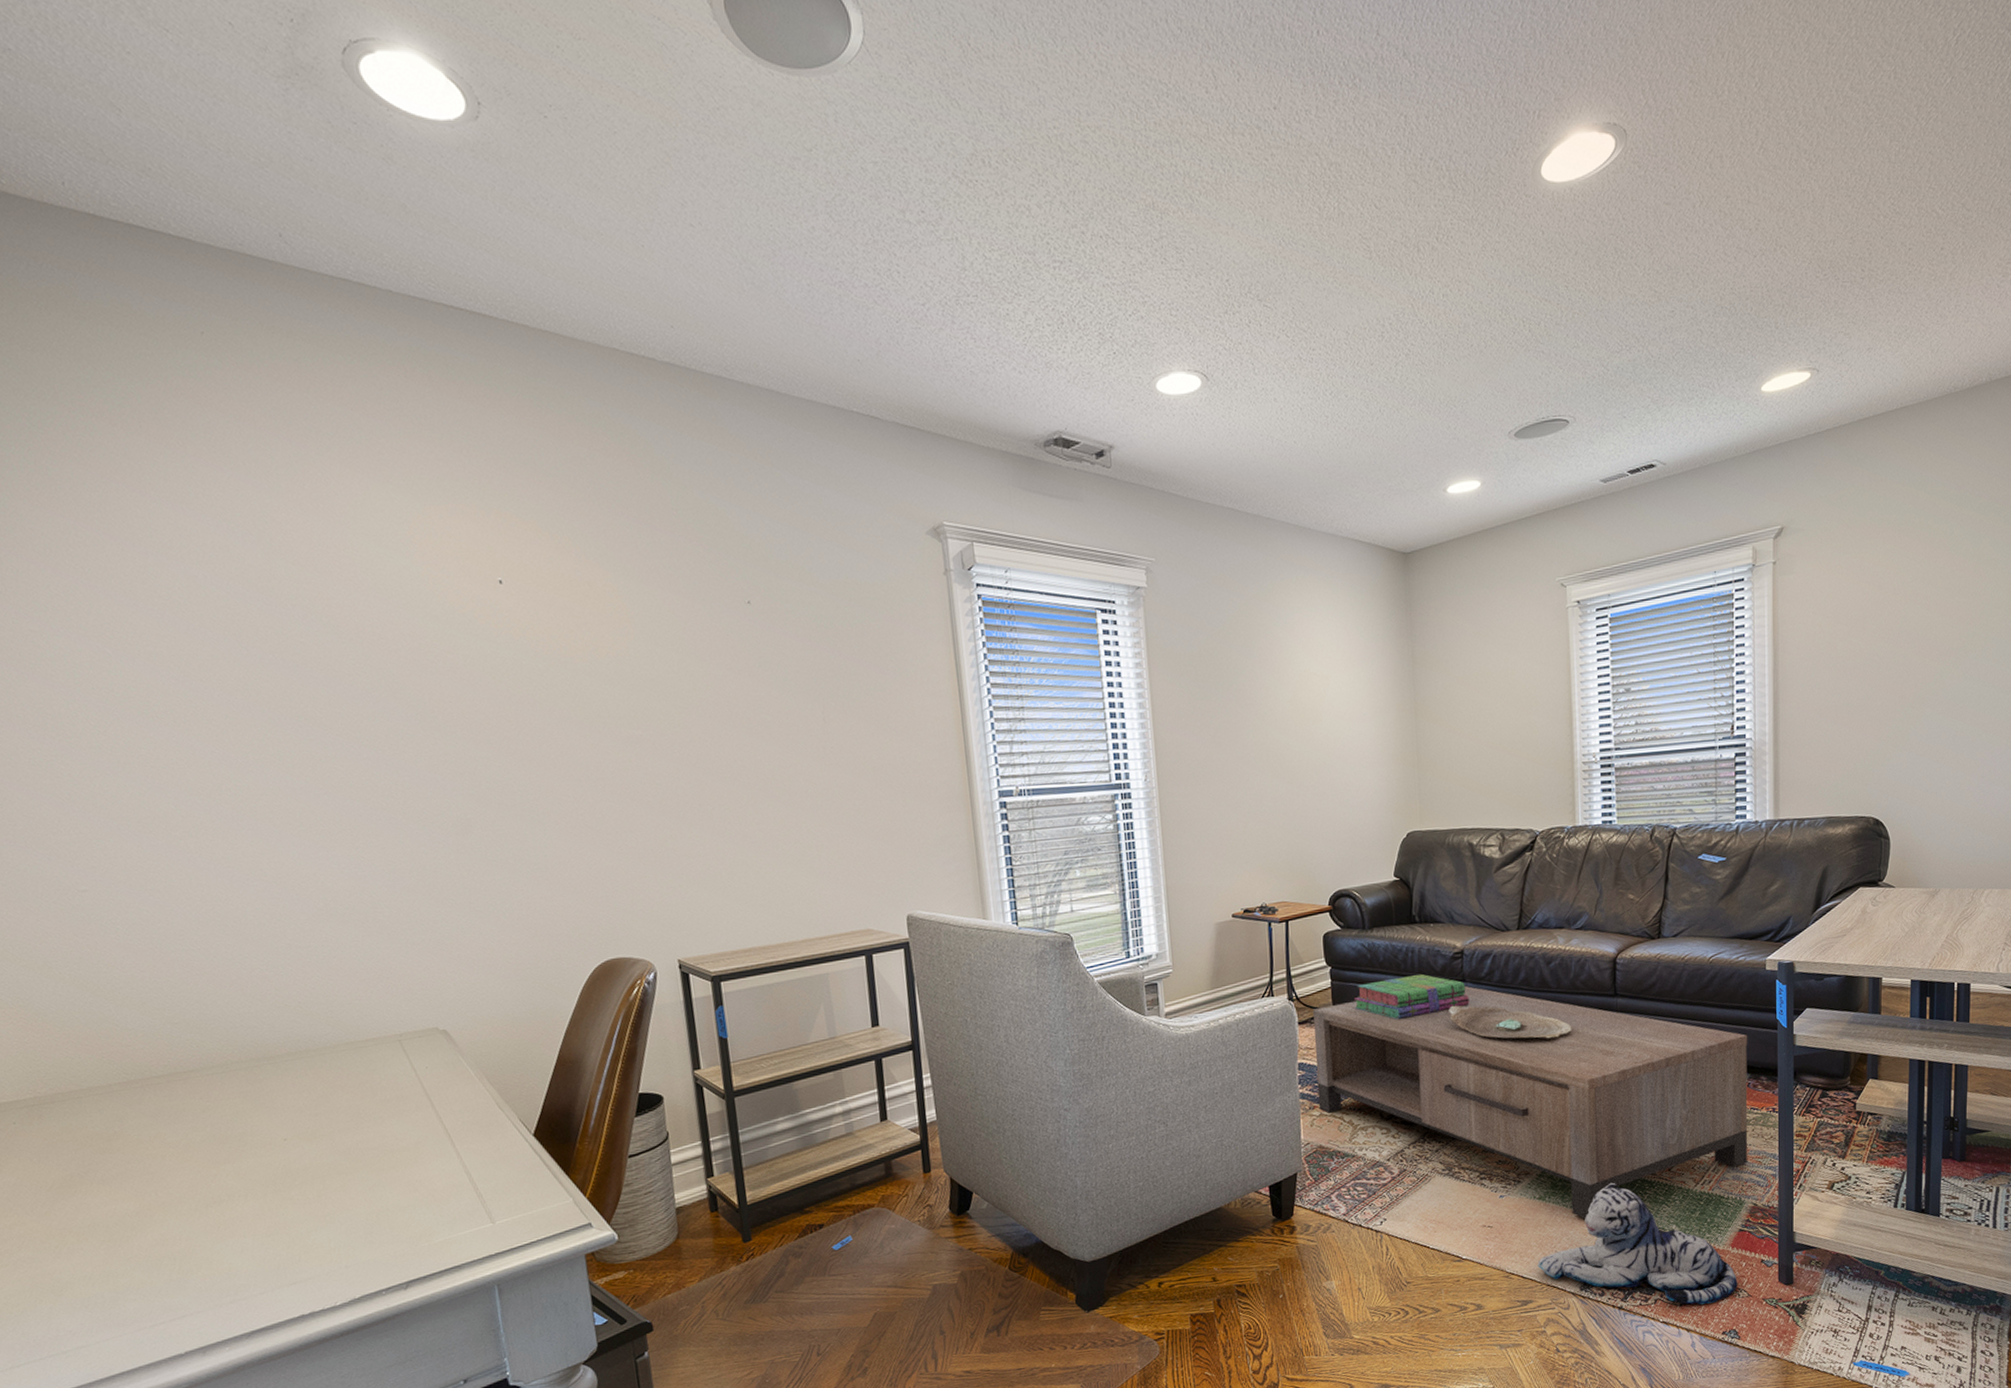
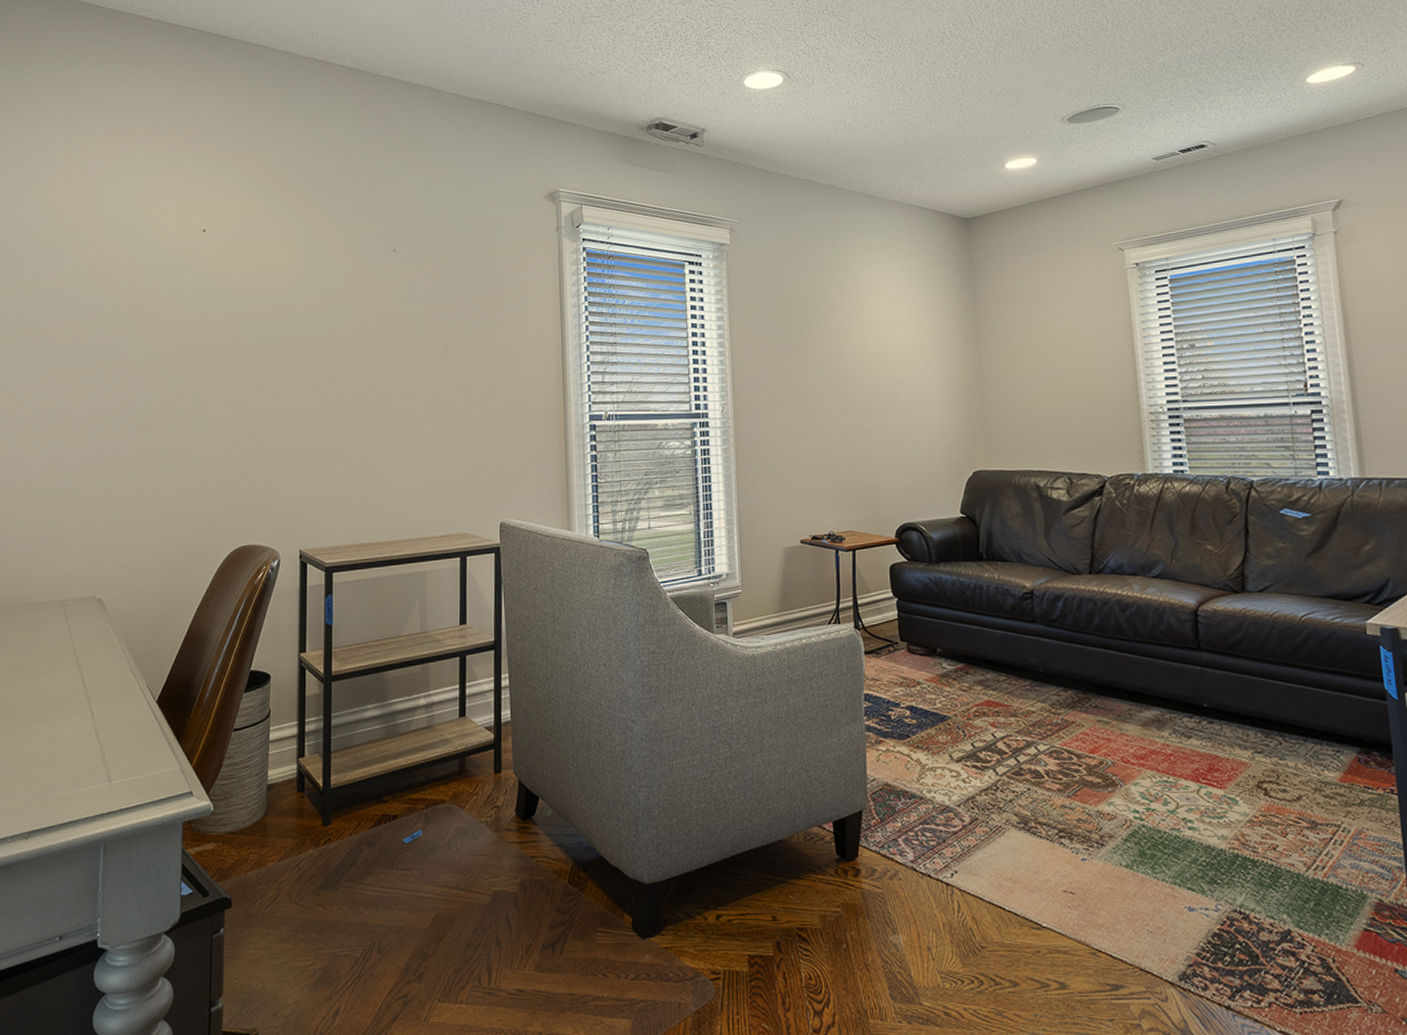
coffee table: present [1312,986,1748,1219] -> none [879,628,1366,896]
stack of books: present [1354,973,1470,1019] -> none [921,611,1041,656]
decorative bowl: present [1449,1005,1572,1040] -> none [1019,646,1153,690]
plush toy: present [1537,1182,1738,1305] -> none [1127,856,1369,1015]

